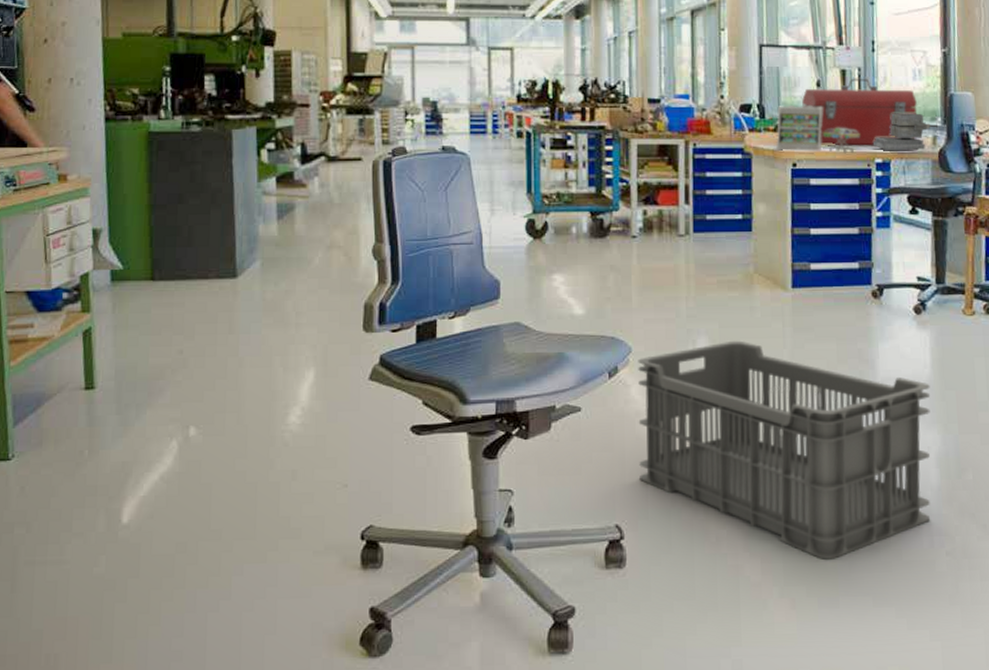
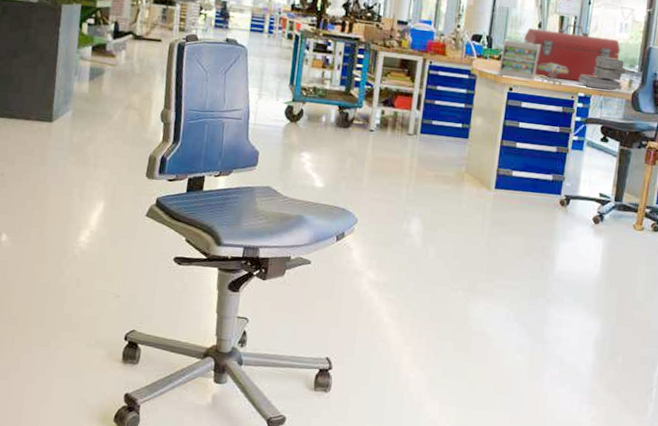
plastic crate: present [638,340,931,561] -> none [350,224,598,411]

